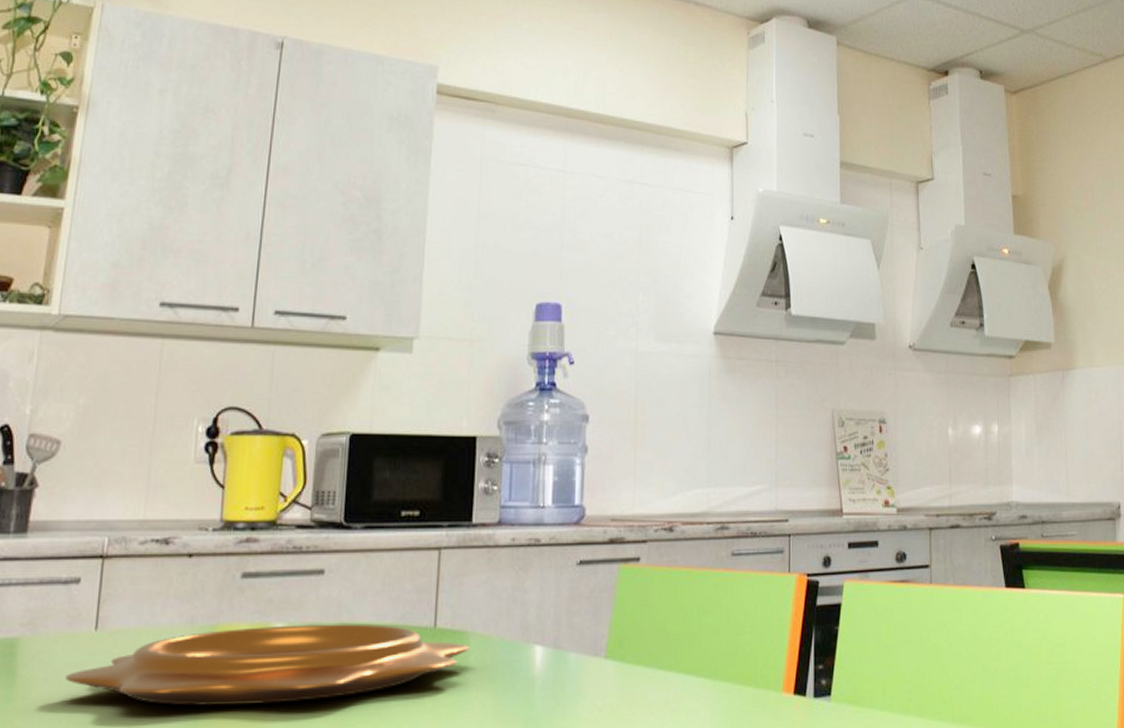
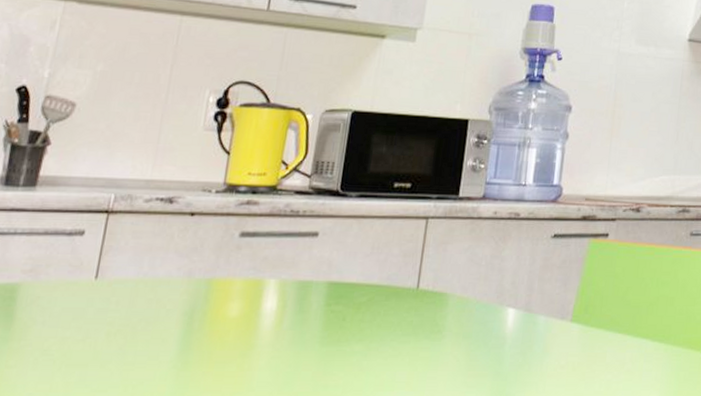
decorative bowl: present [64,624,469,706] -> none [61,281,448,352]

